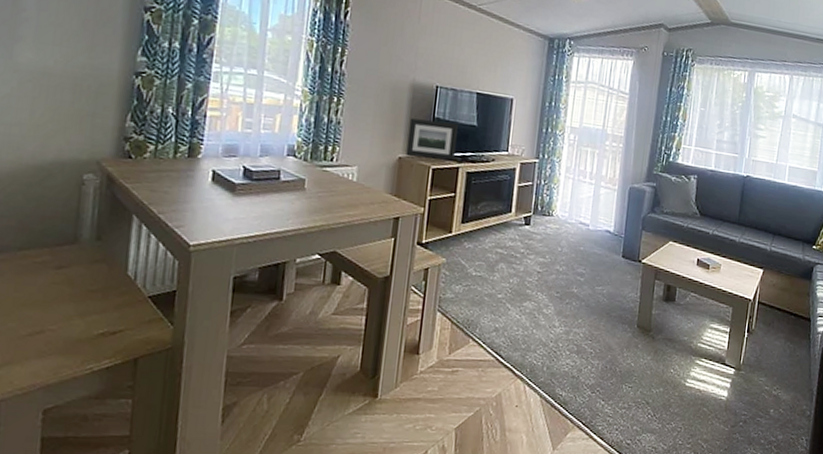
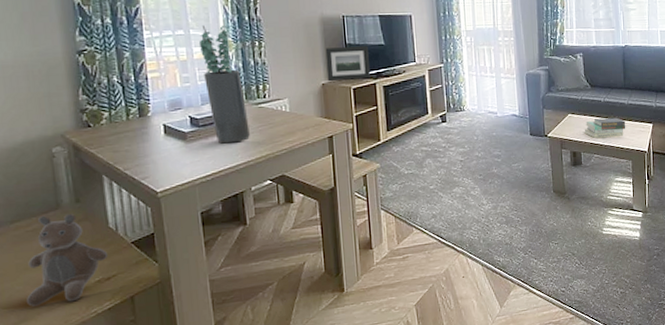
stuffed animal: none [16,247,120,352] -> present [27,213,109,307]
vase: none [268,66,310,206] -> present [200,19,251,144]
books: none [683,252,733,278] -> present [584,117,626,138]

